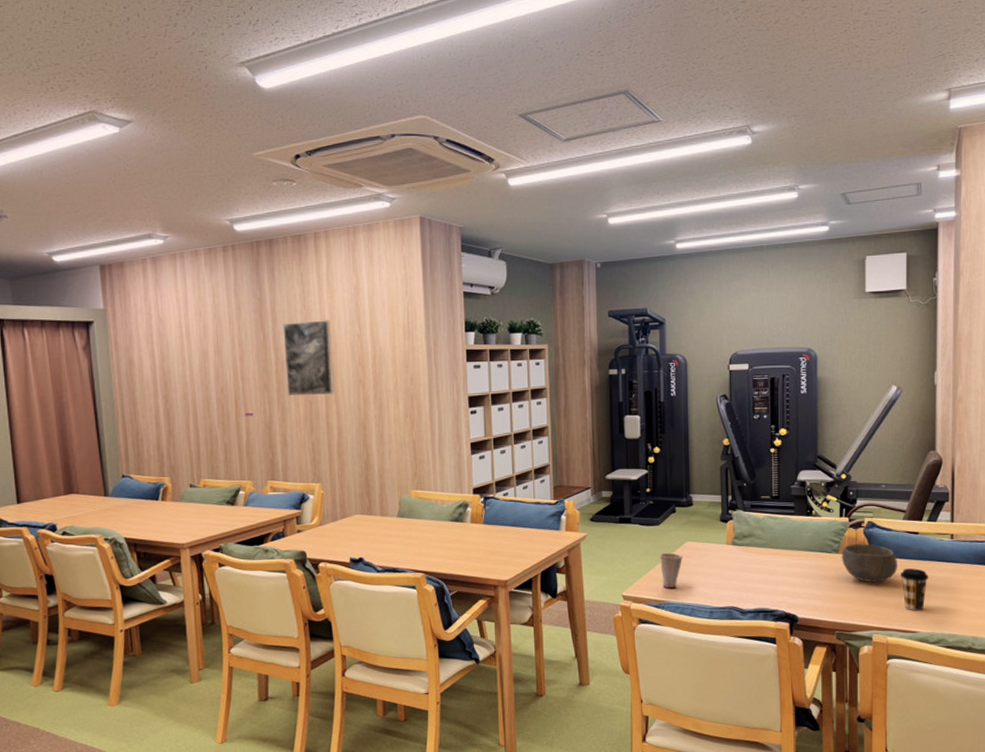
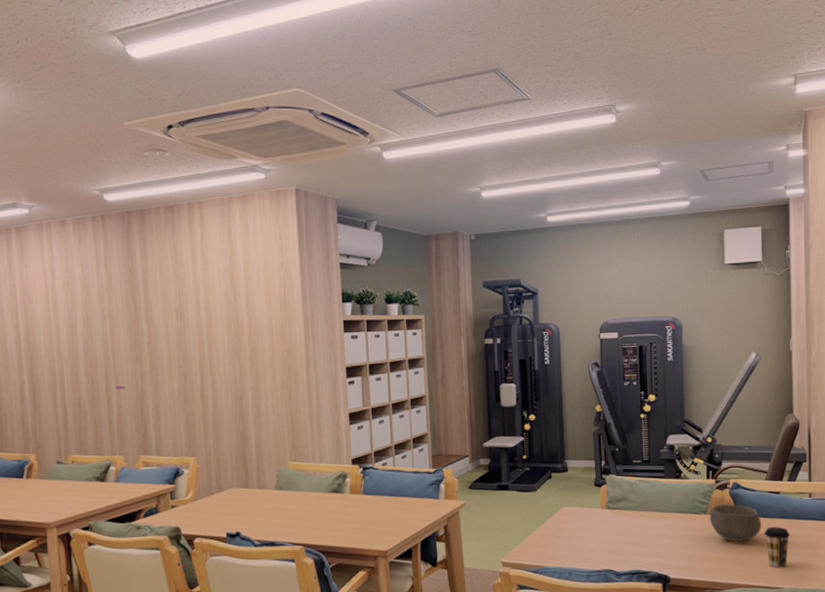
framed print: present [283,320,336,396] -> none [155,291,211,368]
cup: present [659,552,684,589] -> none [536,518,560,554]

